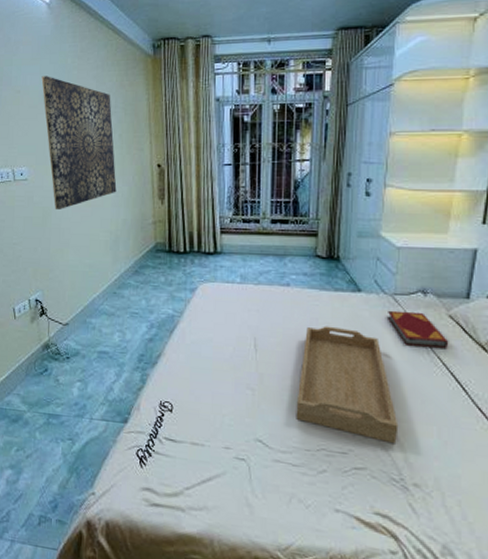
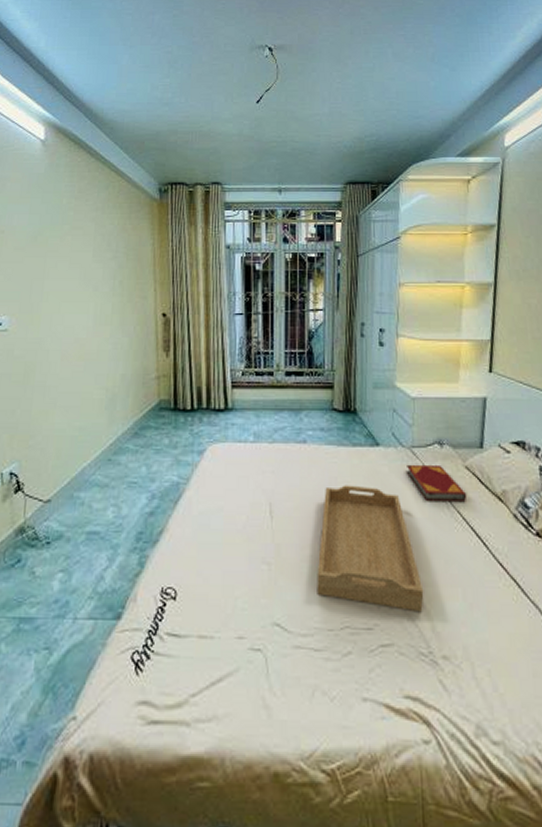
wall art: present [41,76,117,209] -> none [31,216,116,364]

